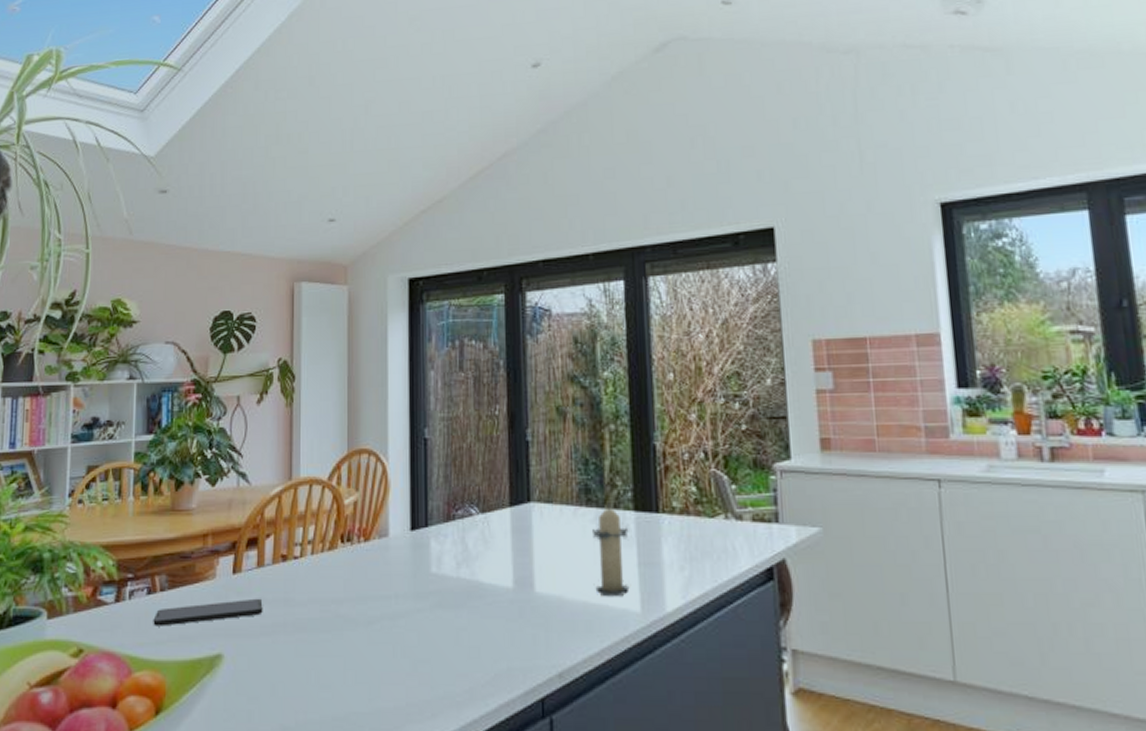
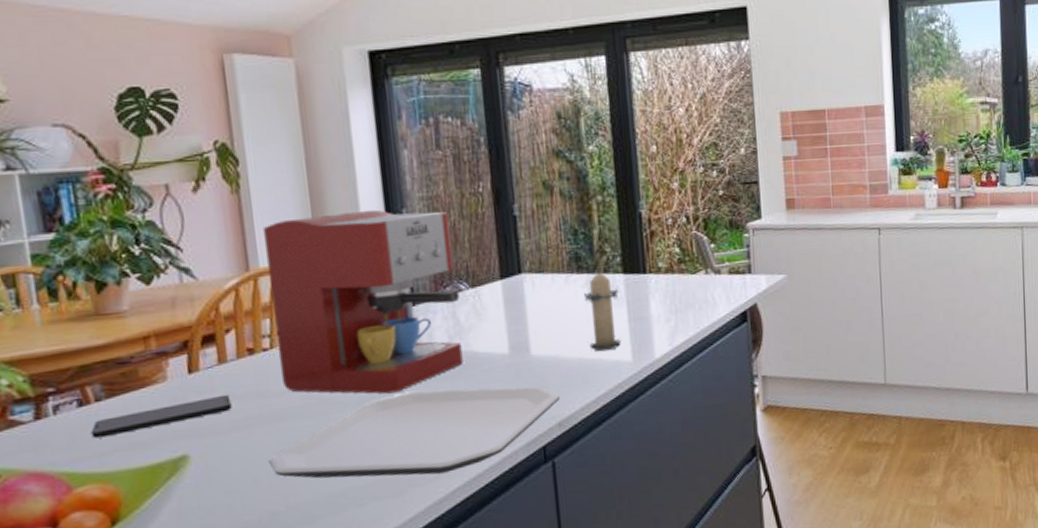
plate: none [286,618,561,712] -> present [268,386,559,479]
coffee maker: none [306,427,470,617] -> present [262,209,463,394]

